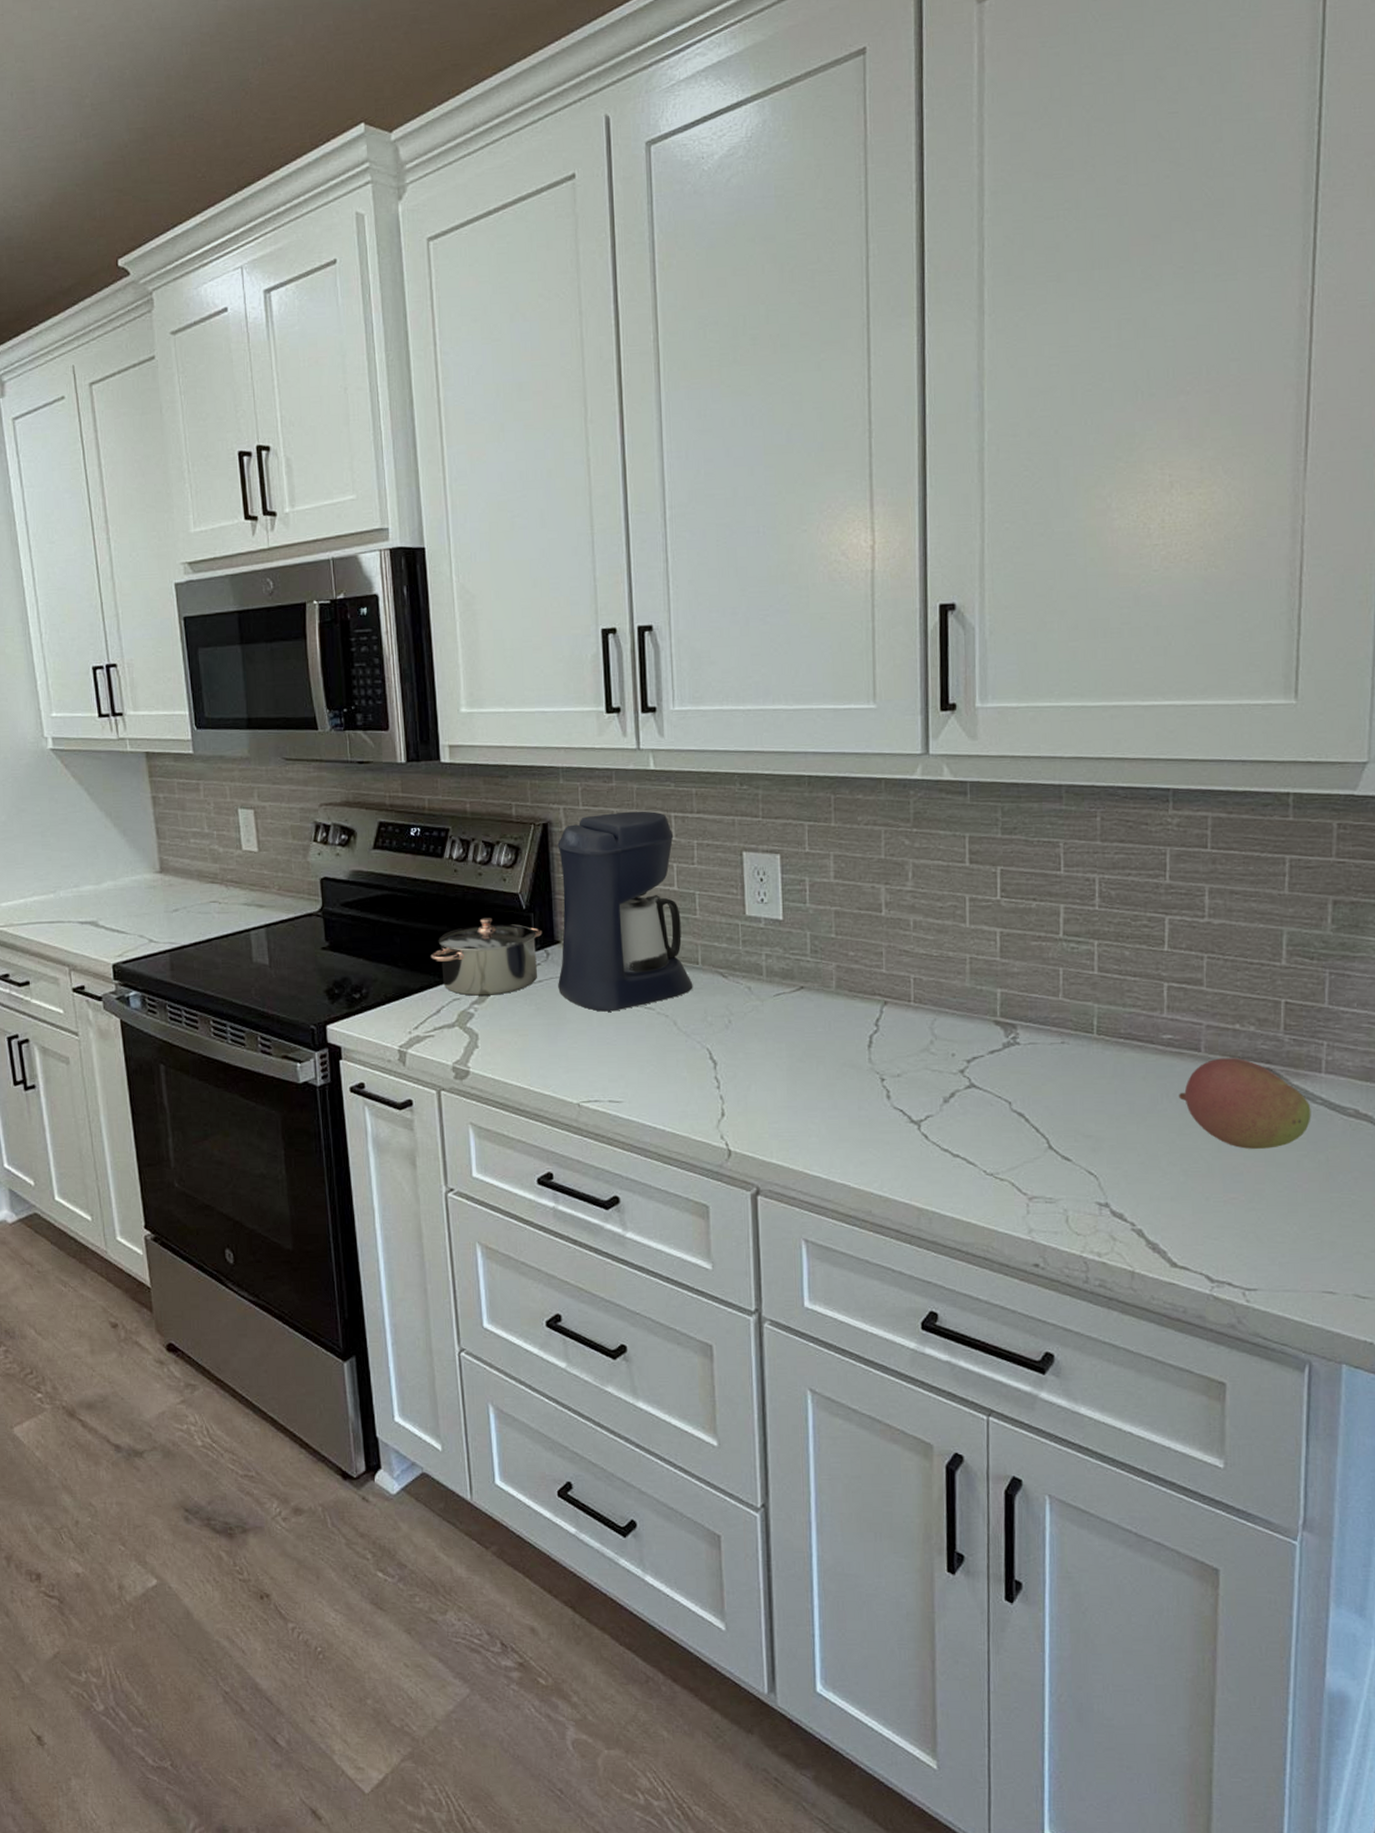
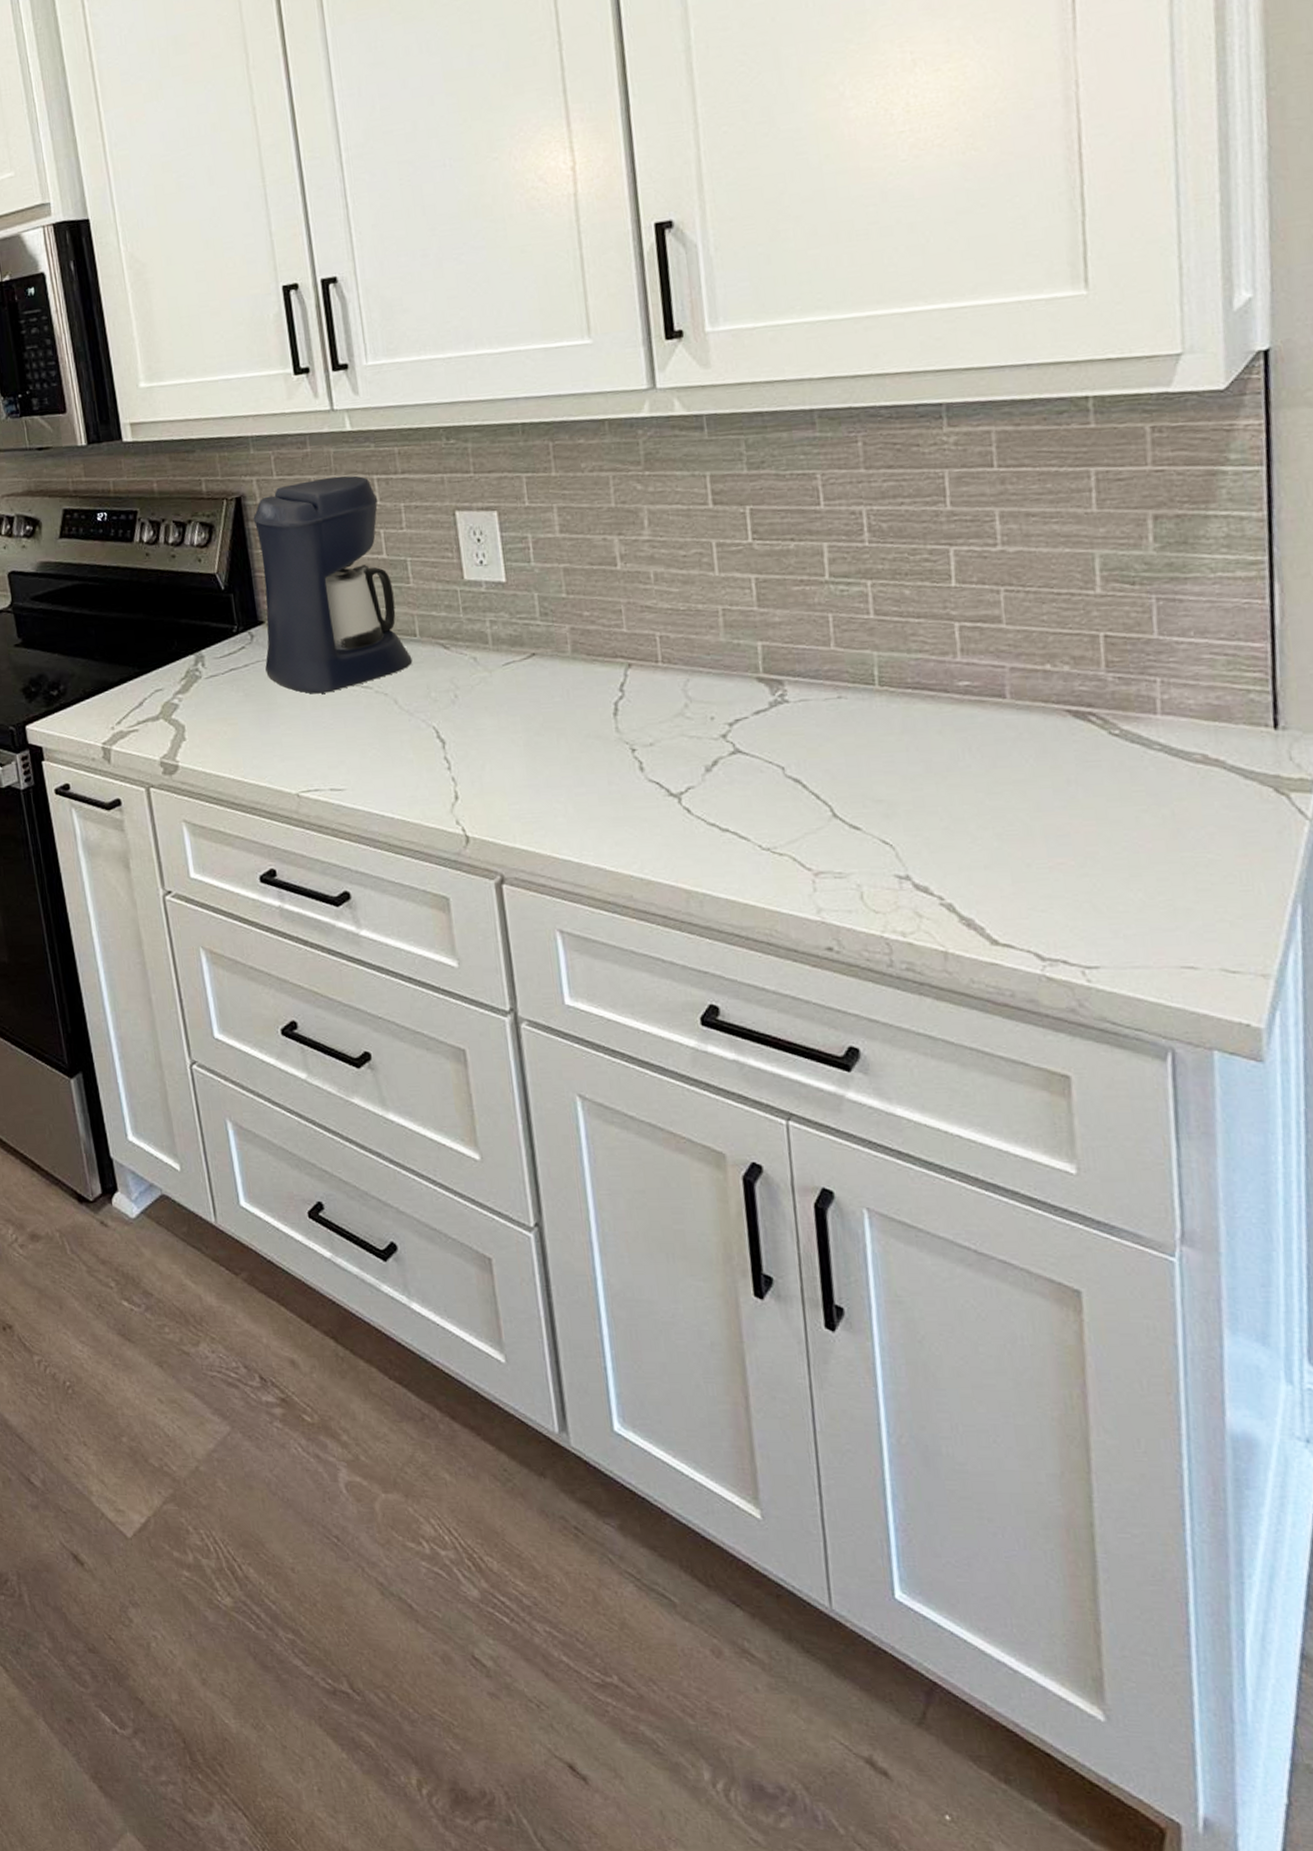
cooking pot: present [430,917,543,996] -> none [127,600,245,686]
fruit: present [1179,1058,1311,1149] -> none [984,702,1149,806]

